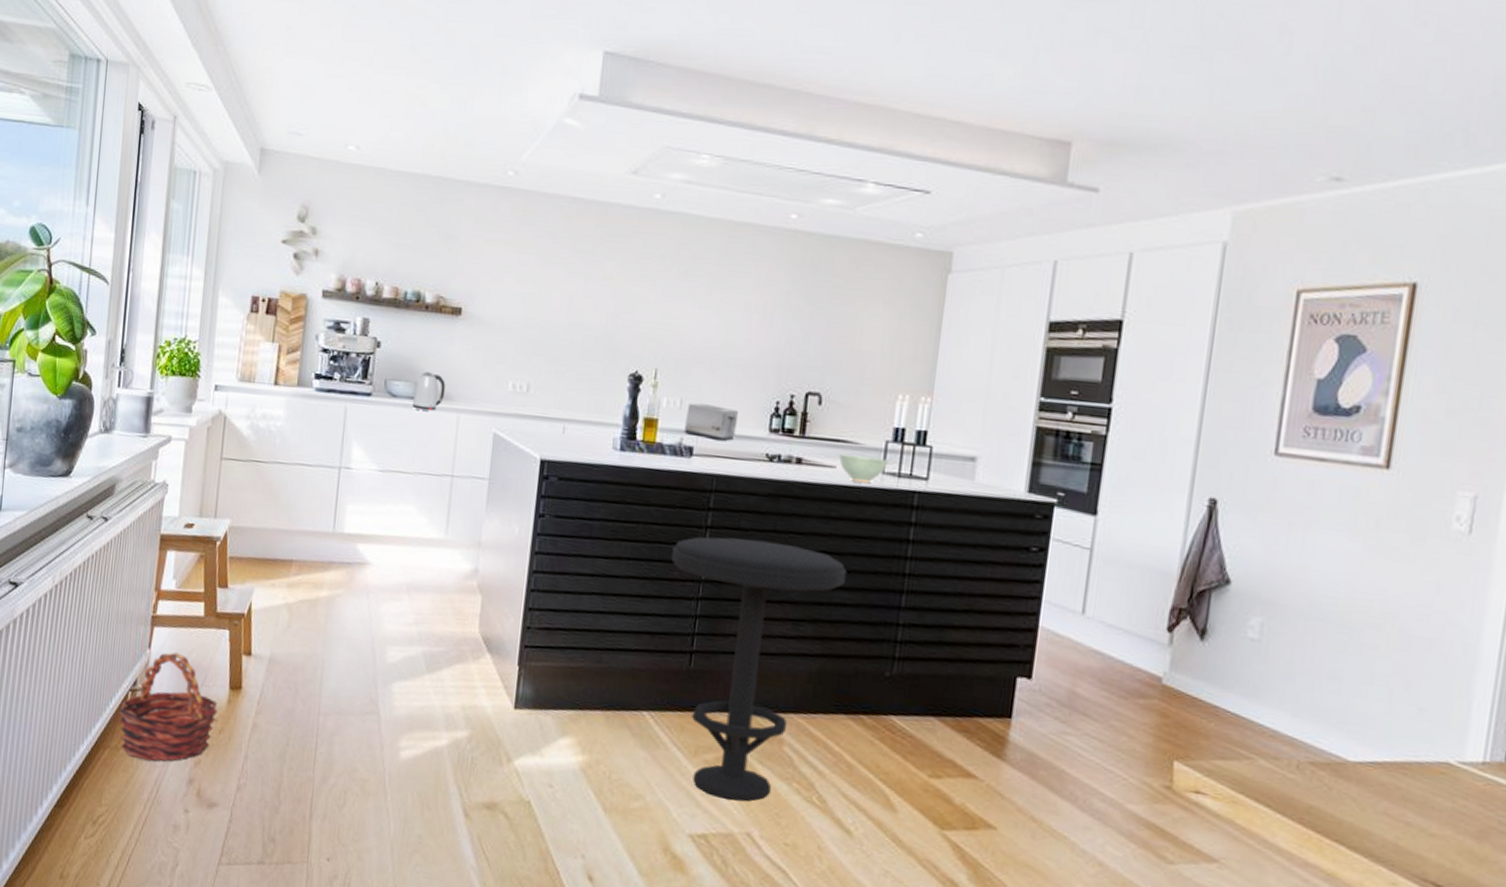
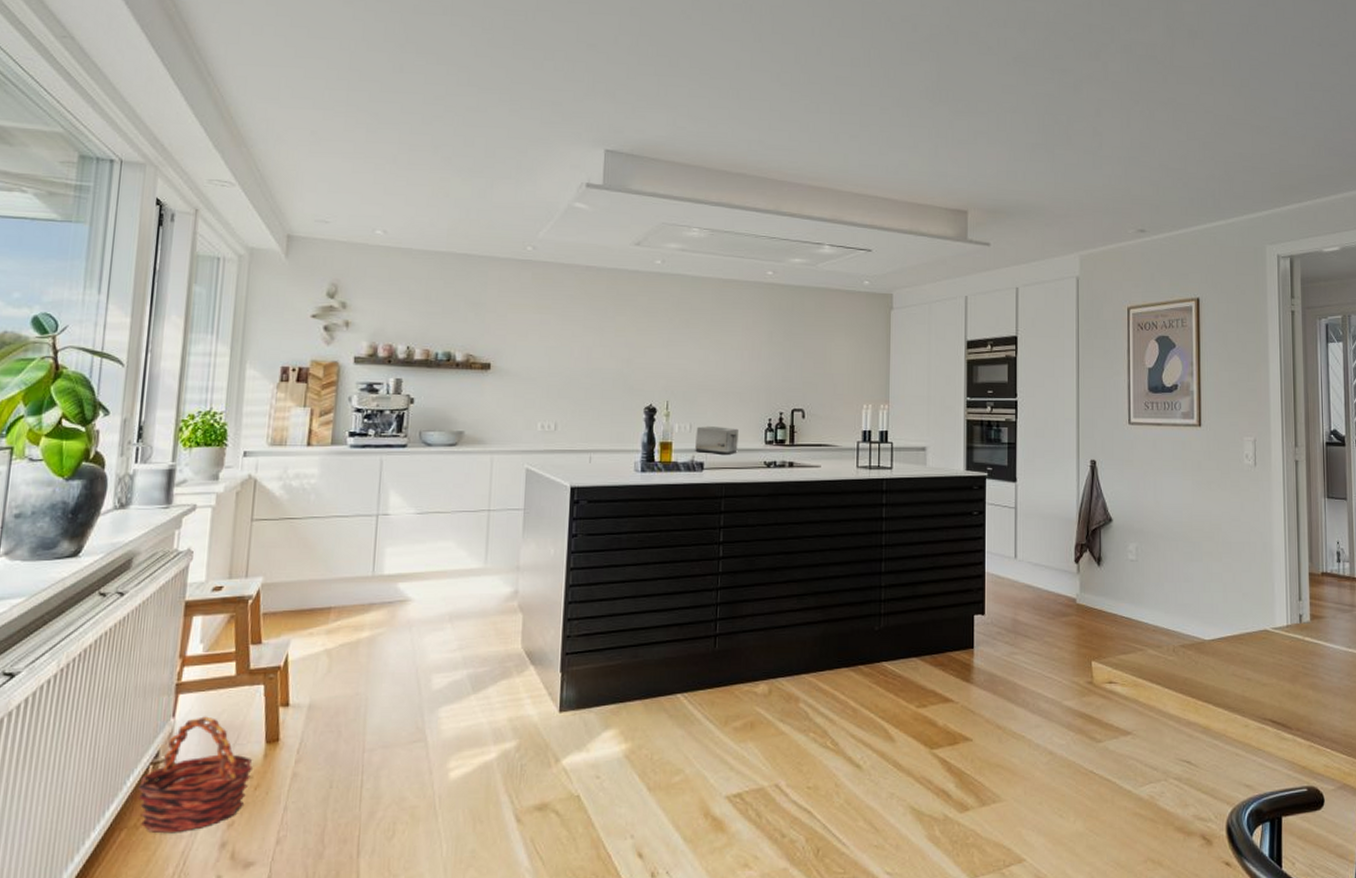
kettle: present [413,372,446,411] -> none [448,421,479,455]
bar stool: present [671,537,847,802] -> none [692,533,837,758]
bowl: present [839,454,888,484] -> none [823,456,860,477]

